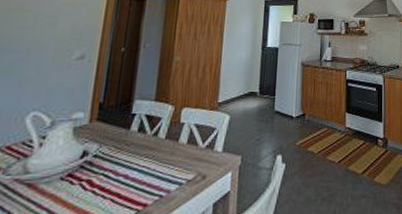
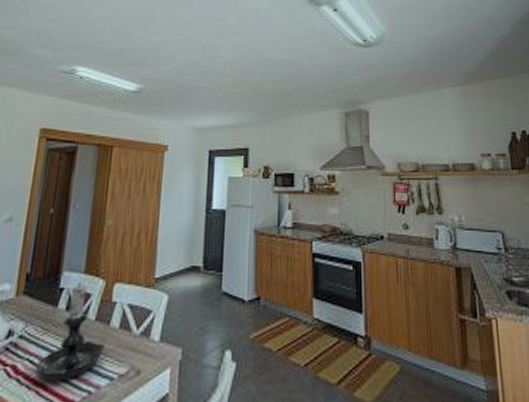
candle holder: none [110,109,175,191] -> present [35,283,106,381]

